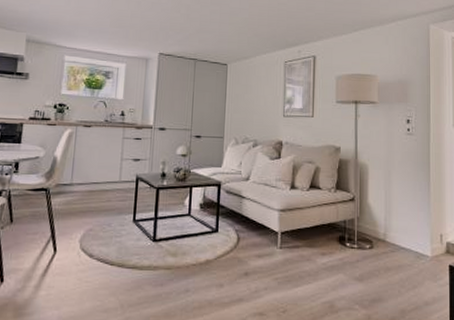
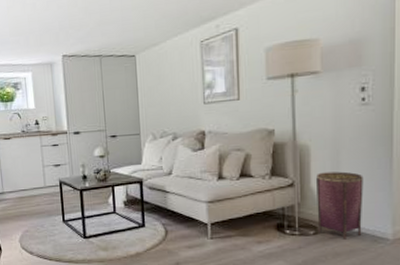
woven basket: none [372,190,409,255] -> present [316,171,363,240]

